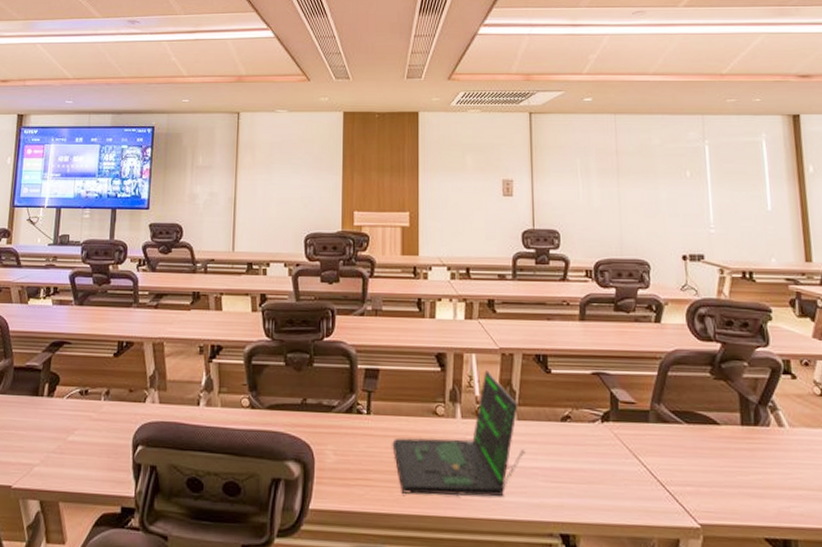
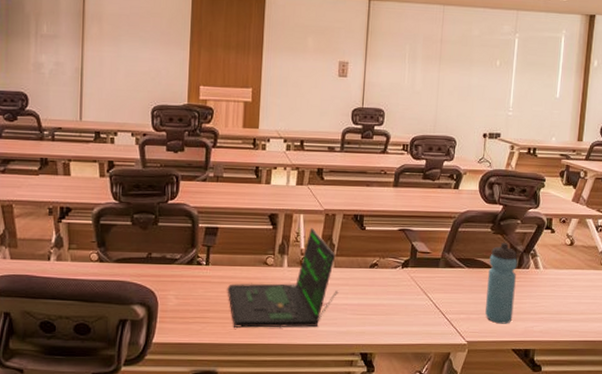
water bottle: none [714,391,759,502] -> present [485,243,517,324]

